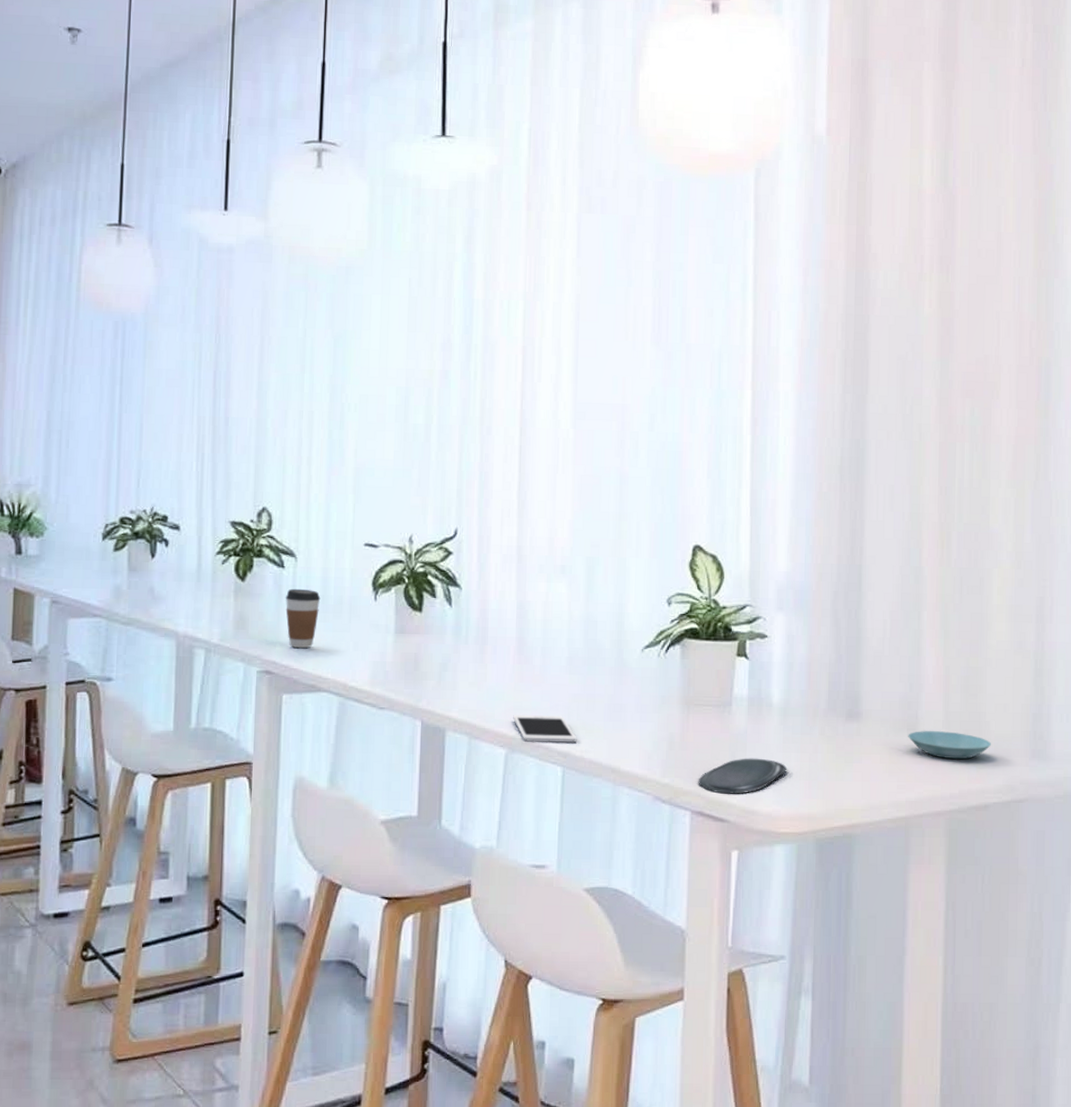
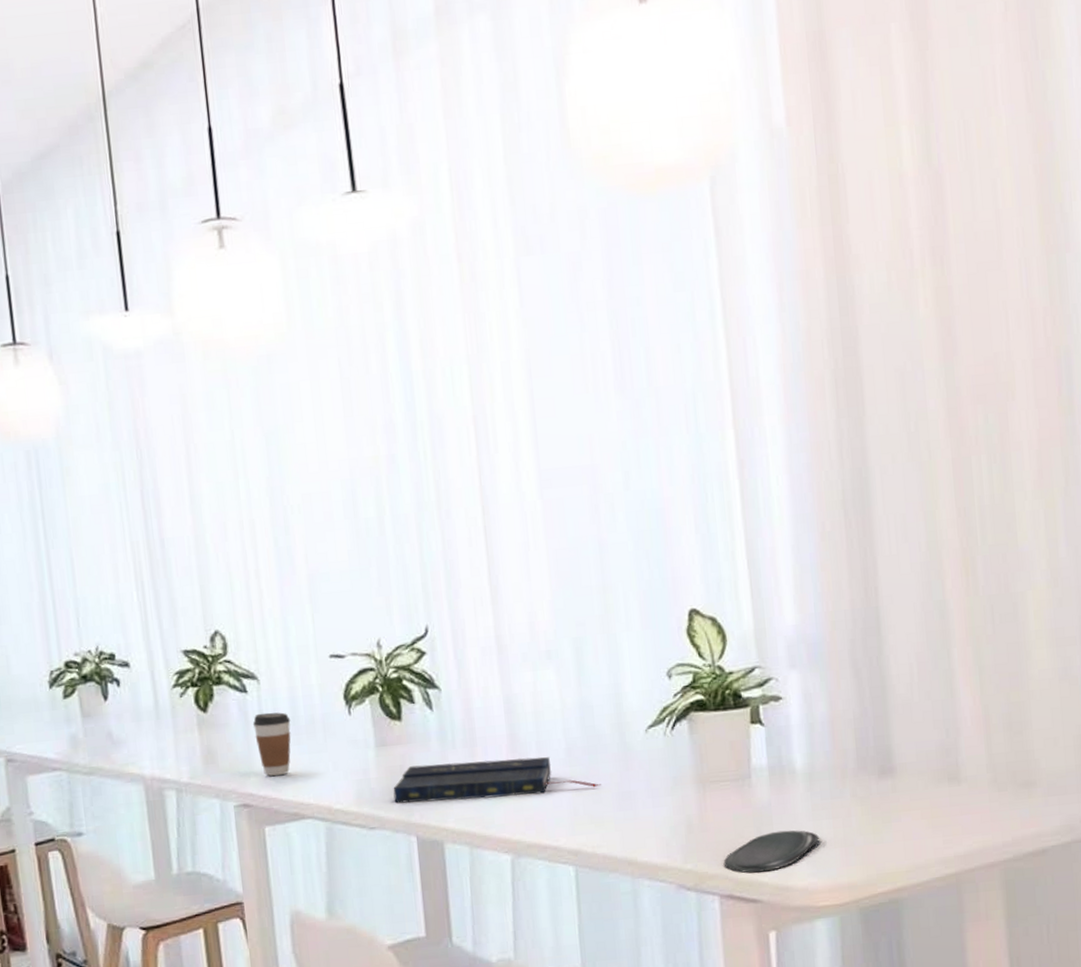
book: none [405,655,597,696] -> present [393,757,602,804]
cell phone: present [513,715,577,744] -> none [514,812,587,844]
saucer: present [908,731,991,760] -> none [949,775,1043,805]

